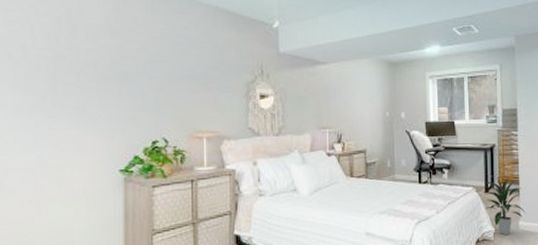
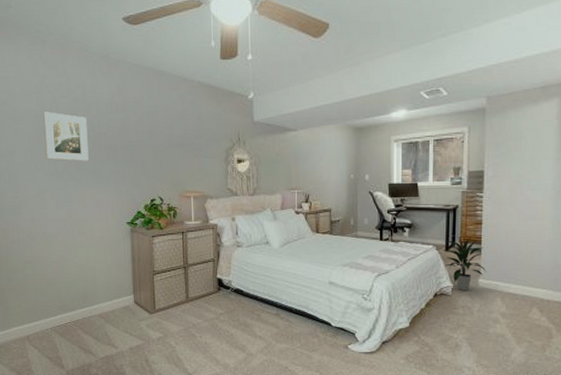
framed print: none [11,33,71,95] -> present [43,111,89,161]

